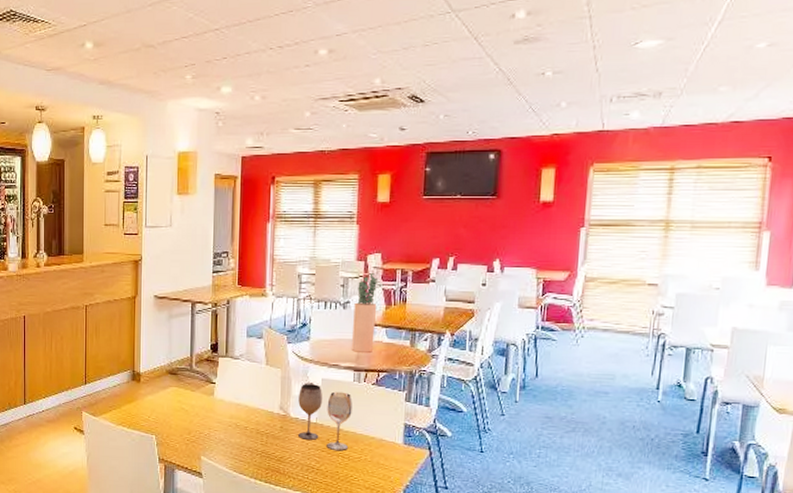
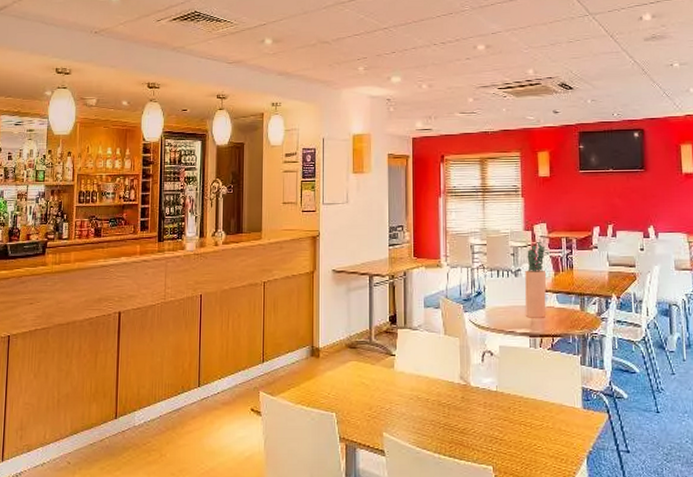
wineglass: present [298,384,352,451] -> none [478,352,531,418]

